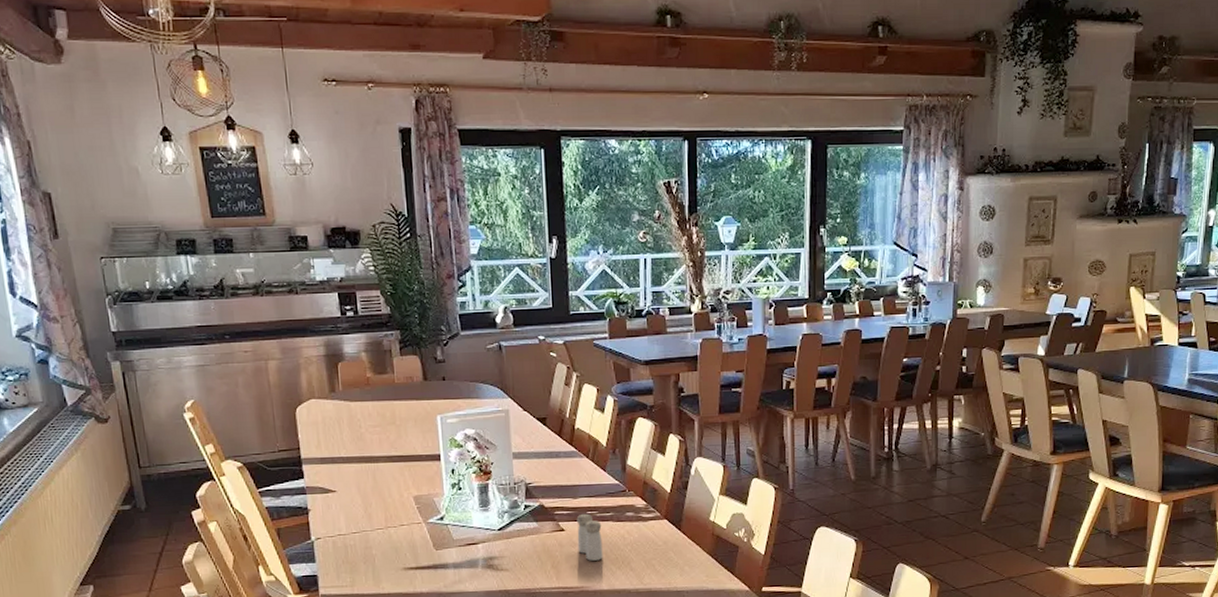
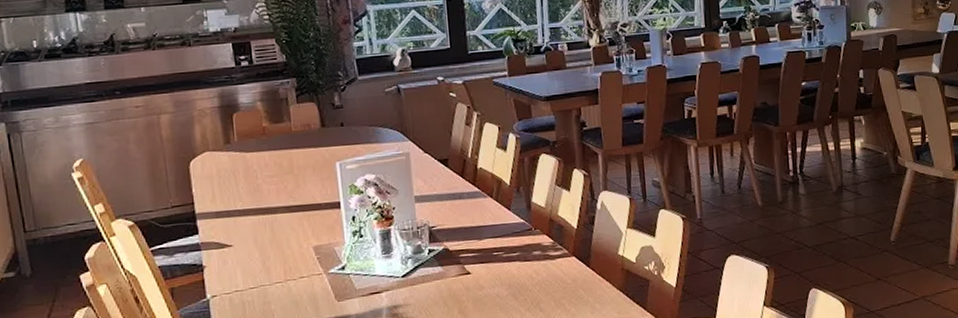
salt and pepper shaker: present [576,513,603,561] -> none [482,254,512,304]

